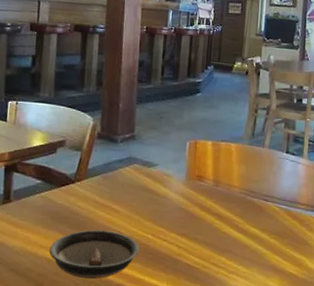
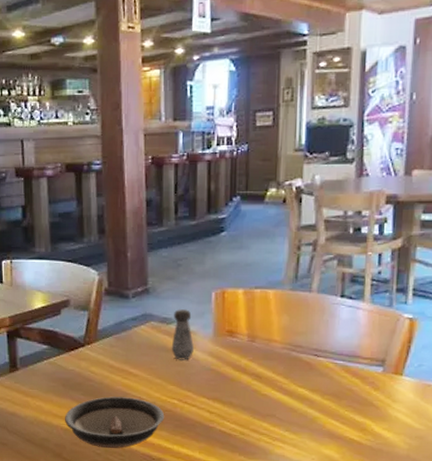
salt shaker: none [149,154,170,200] -> present [171,308,195,360]

